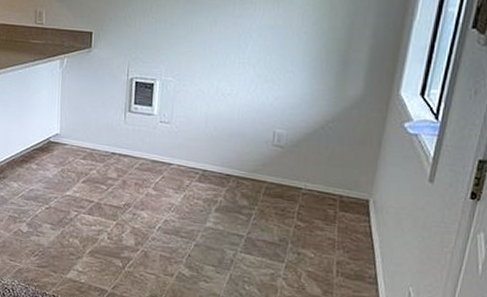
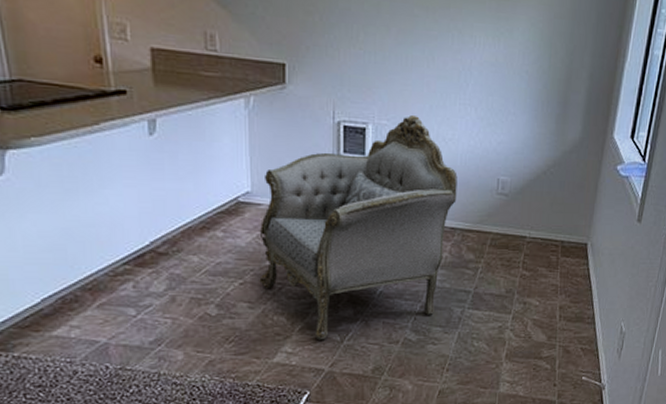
armchair: none [61,73,235,265] -> present [259,115,458,340]

